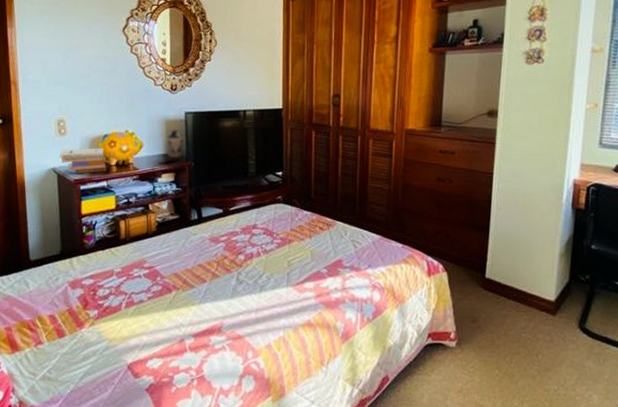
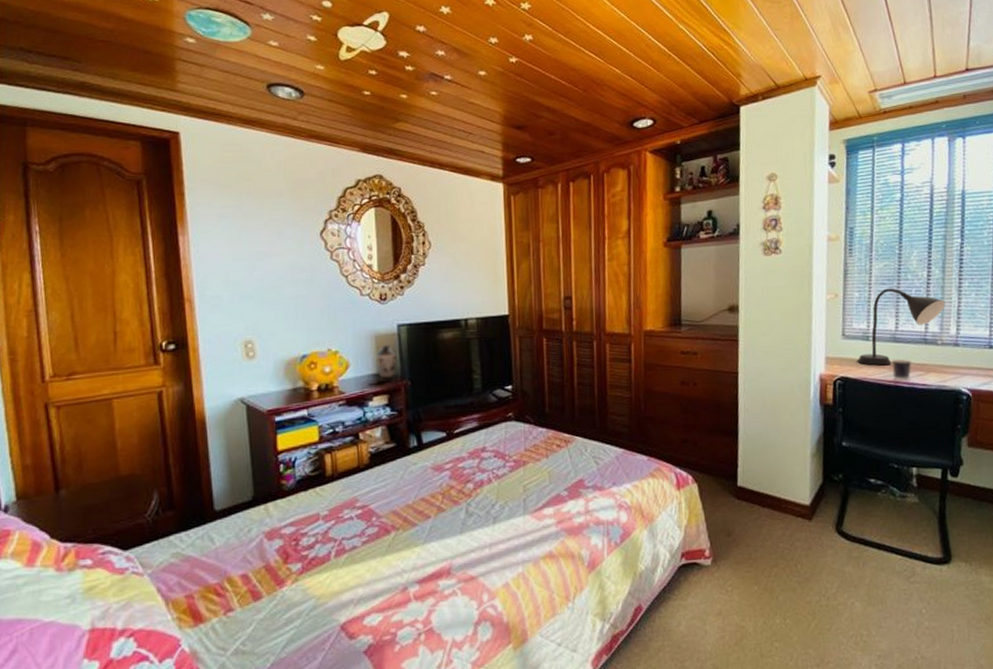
books: present [59,148,107,174] -> none [248,370,307,404]

